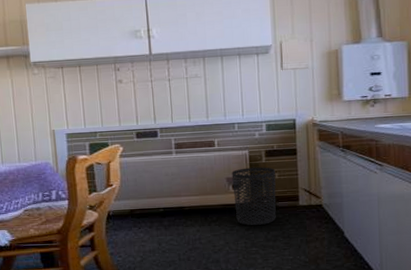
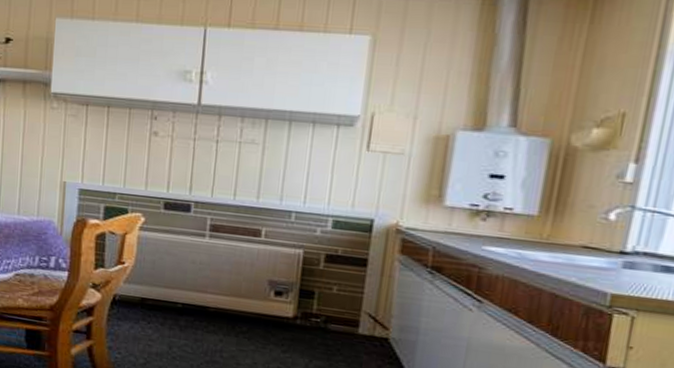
waste bin: present [232,167,276,226] -> none [272,271,335,350]

